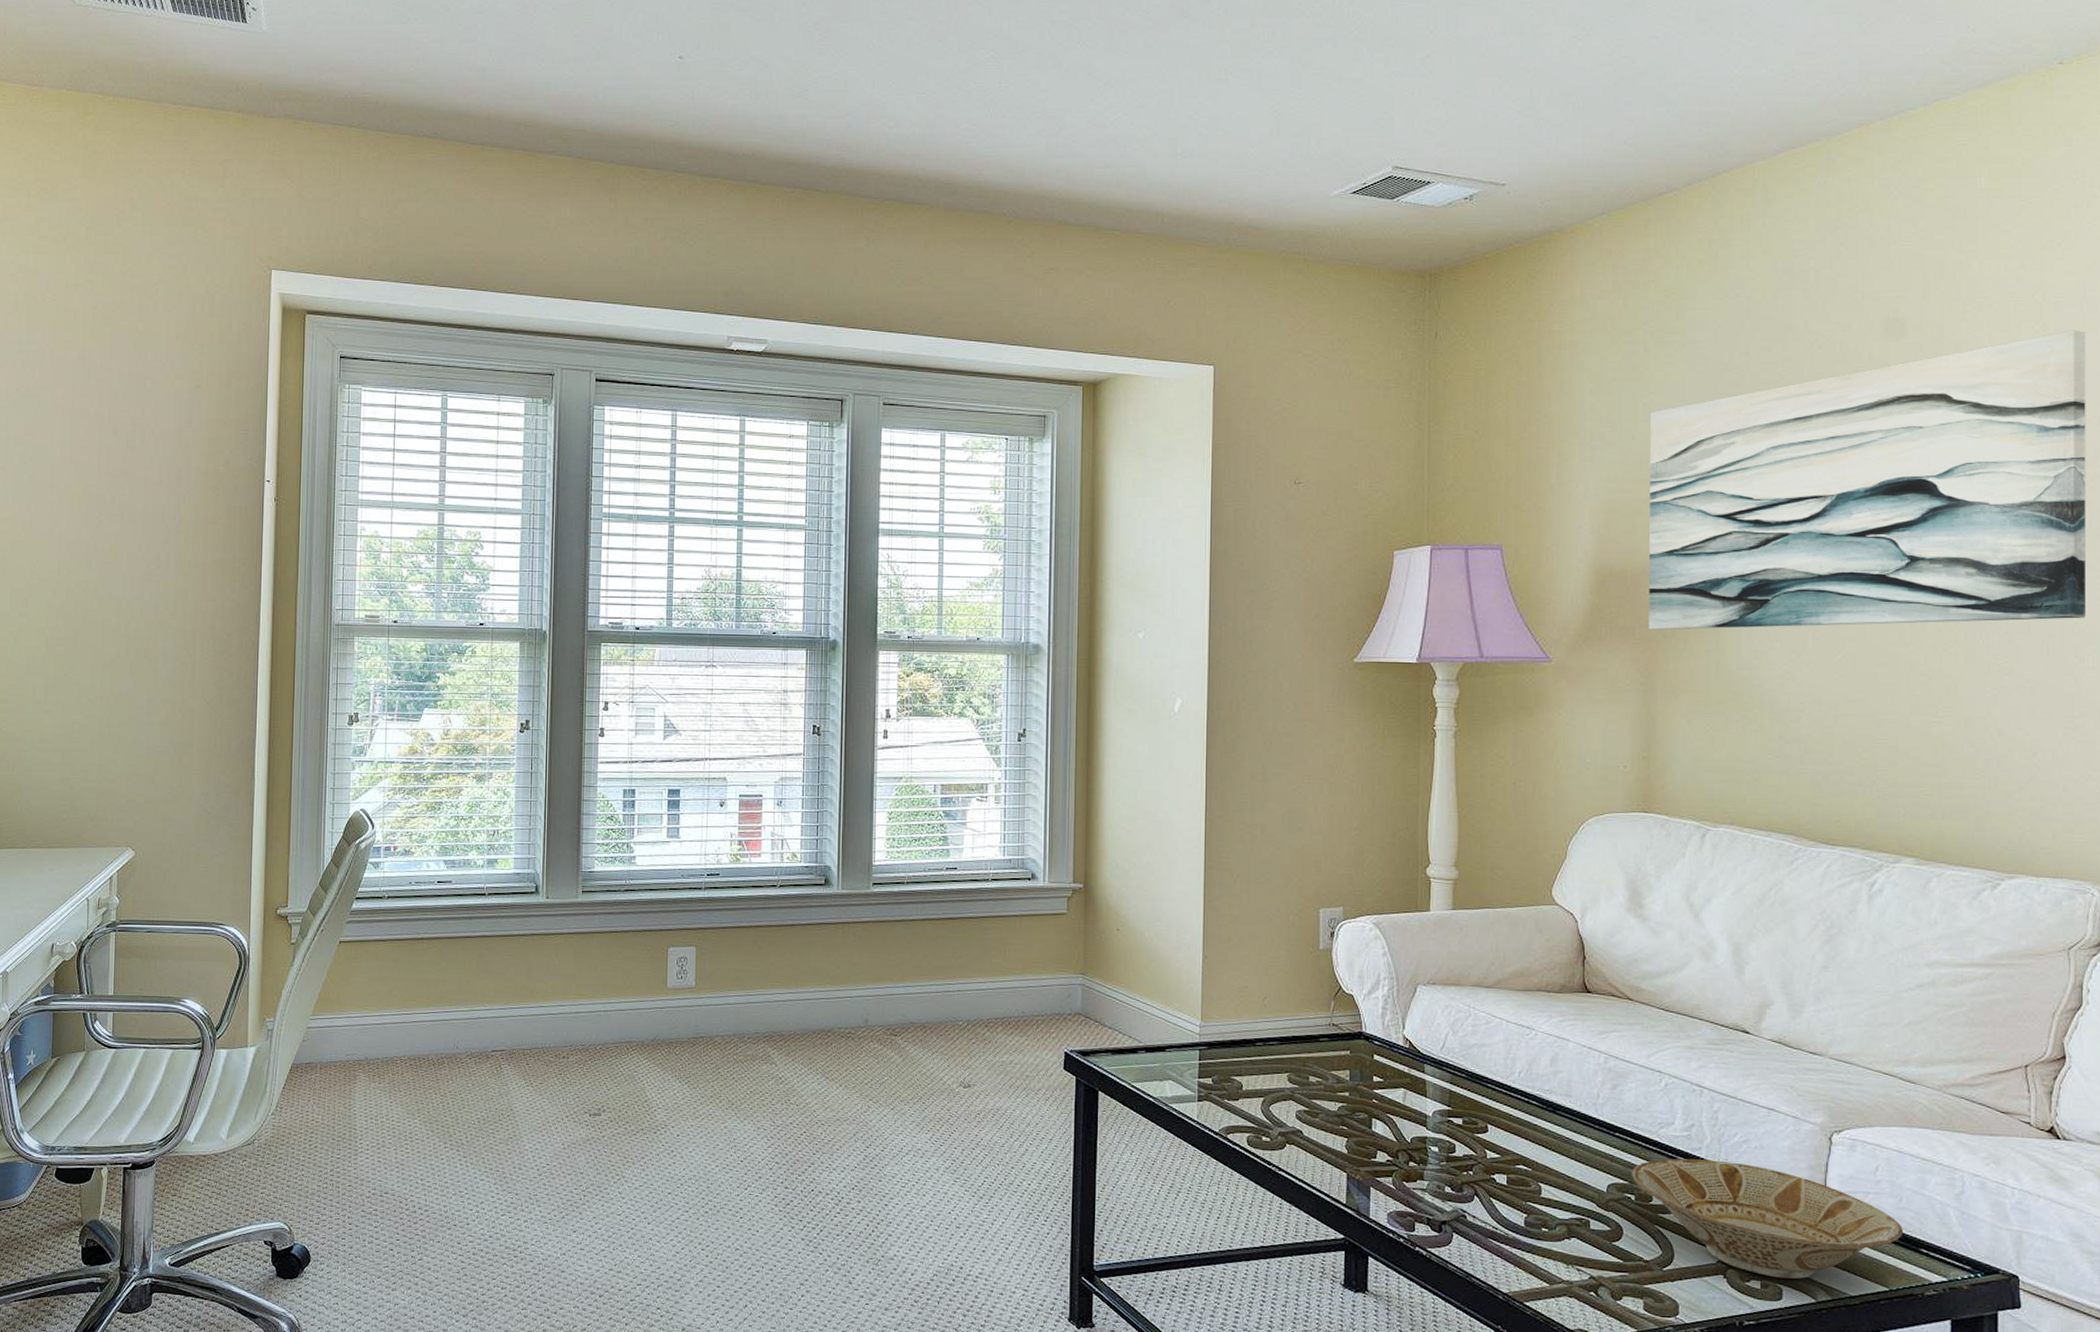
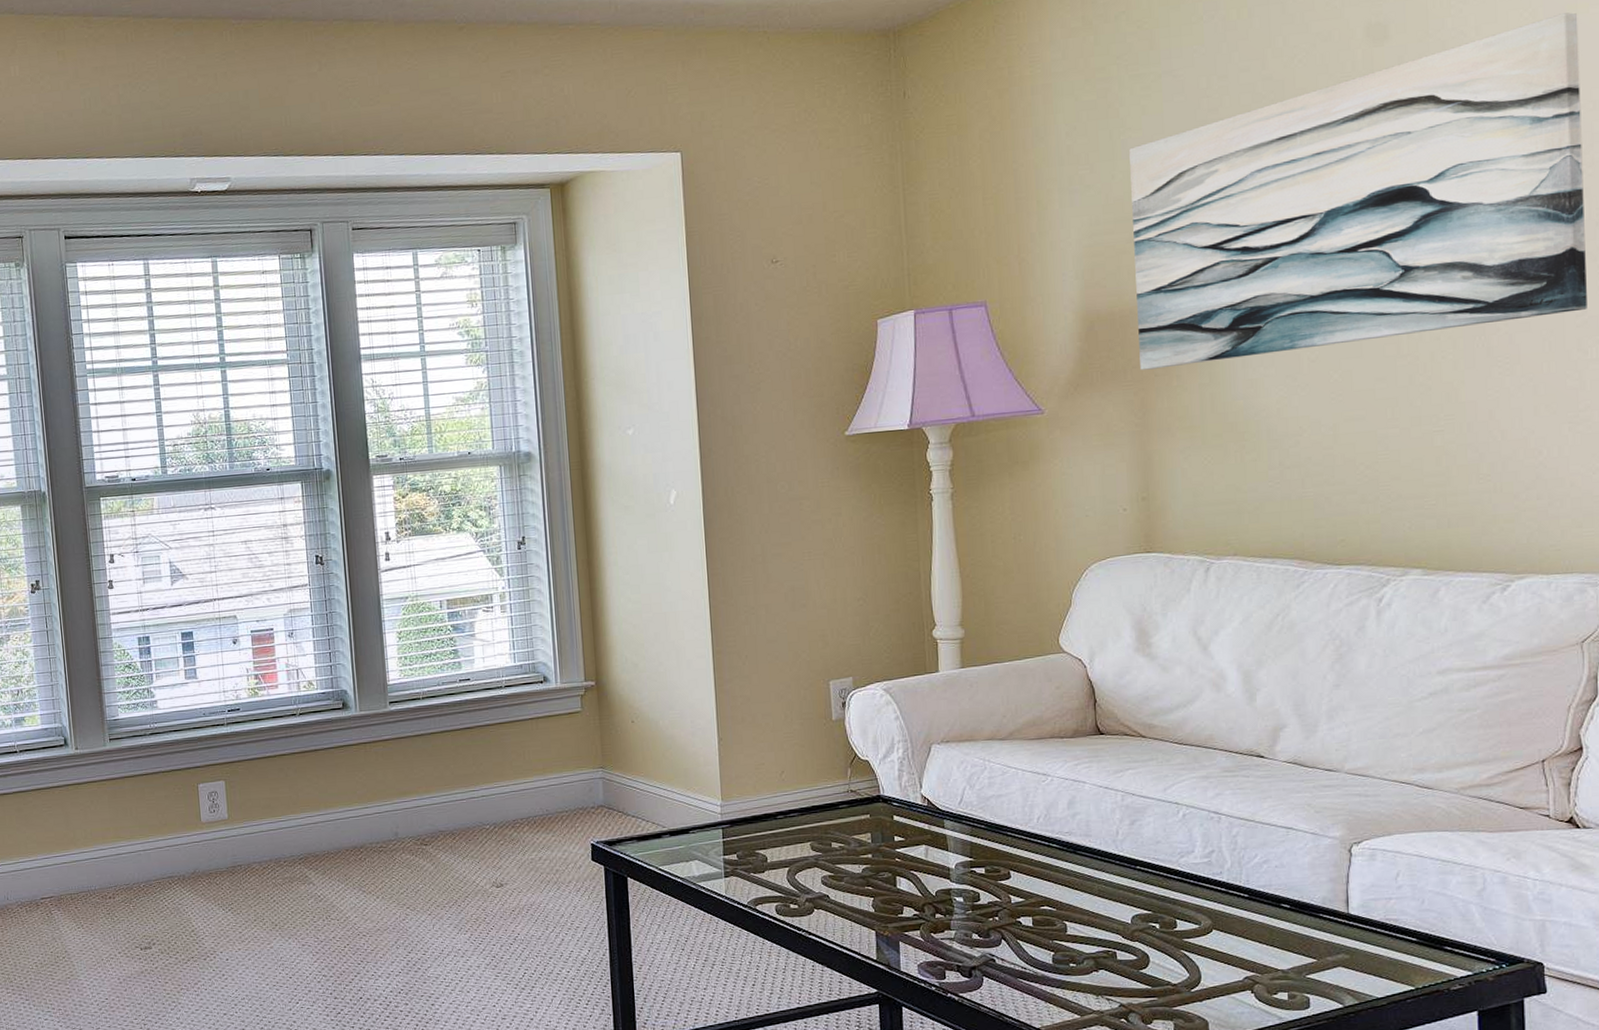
bowl: present [1632,1158,1904,1279] -> none [1155,882,1427,988]

